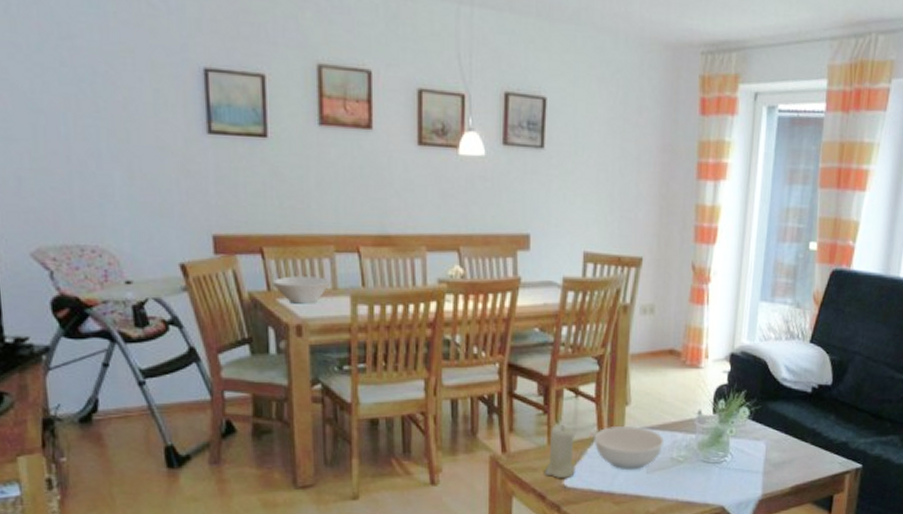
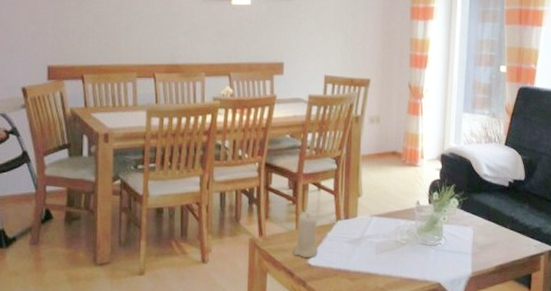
bowl: present [272,276,331,304] -> none [88,96,132,117]
bowl: present [594,425,665,471] -> none [333,213,390,252]

